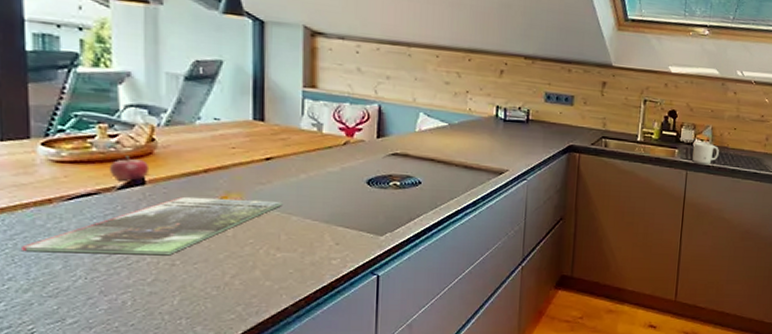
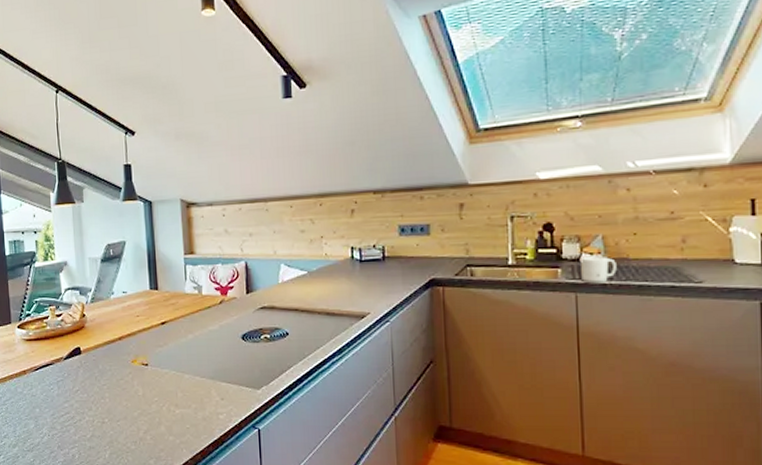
magazine: present [22,196,283,256] -> none [10,361,177,415]
fruit: present [109,156,150,181] -> none [58,331,84,352]

